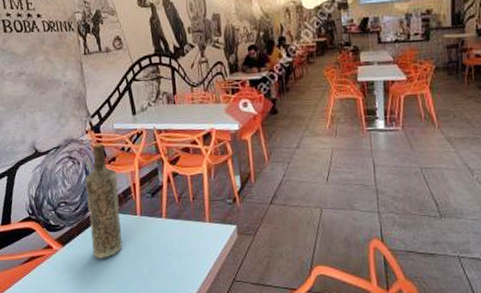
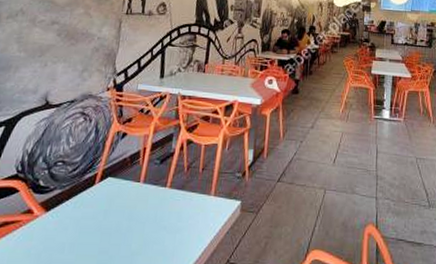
bottle: present [85,142,123,258] -> none [79,101,129,229]

